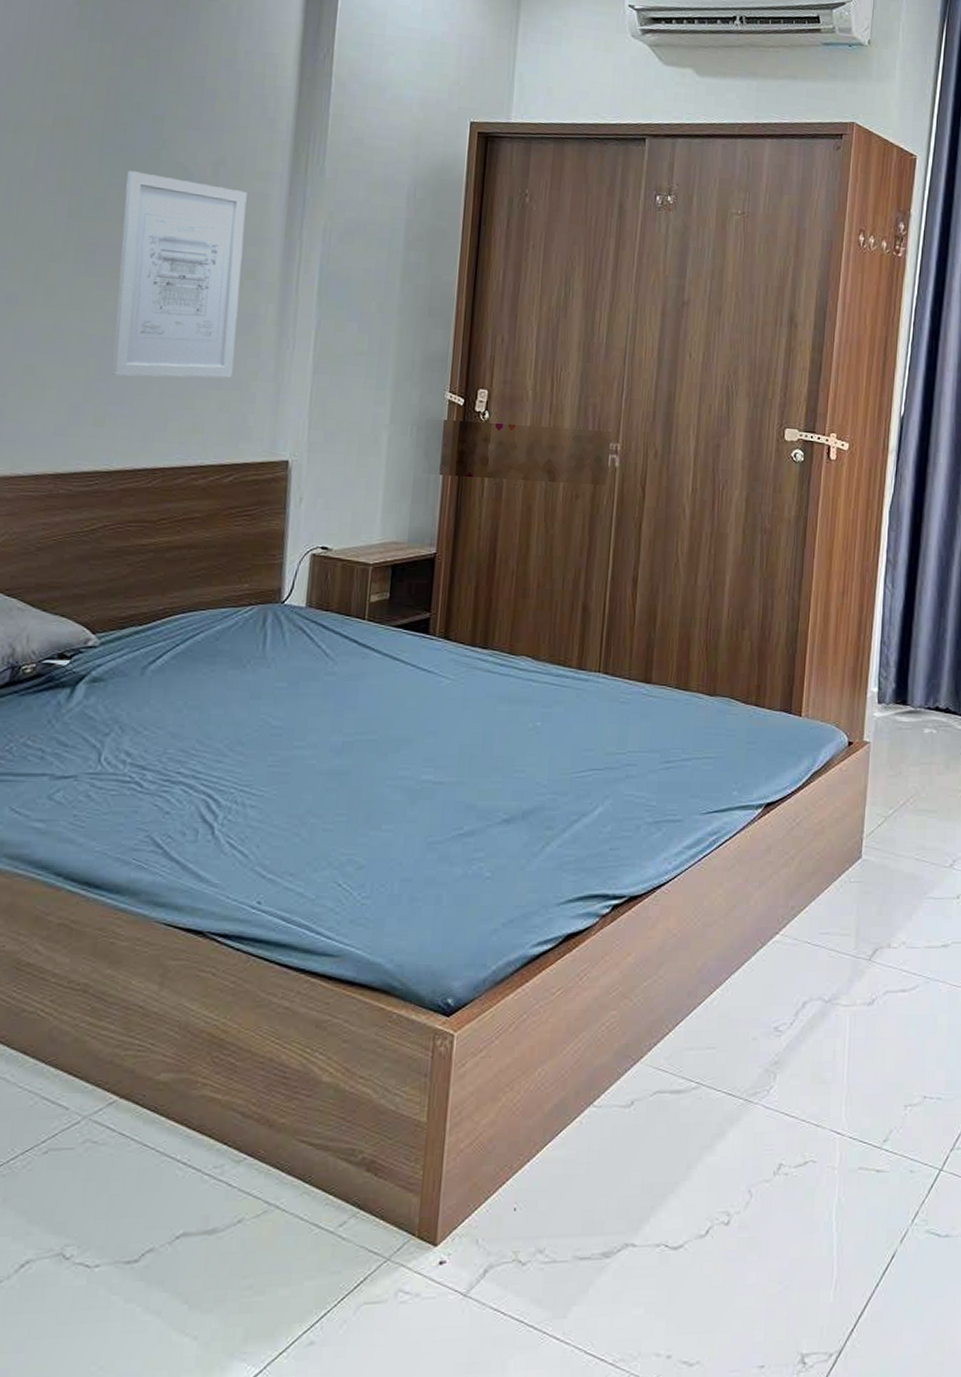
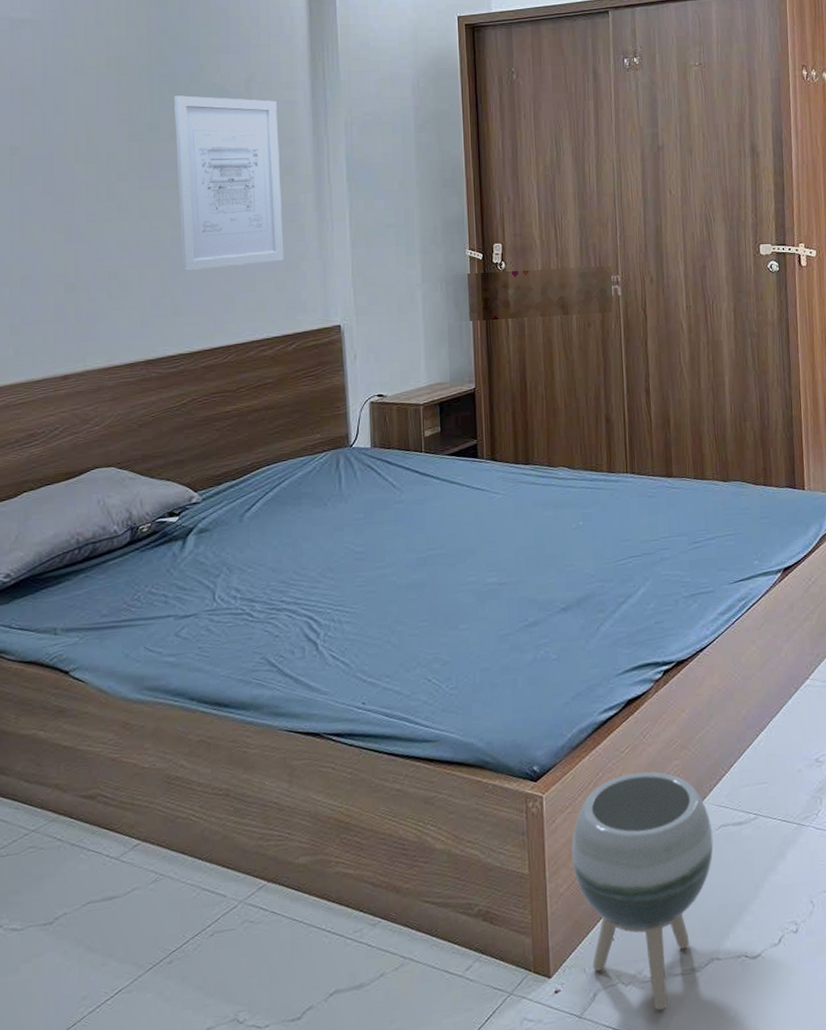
planter: none [478,1019,646,1298] -> present [572,771,714,1011]

